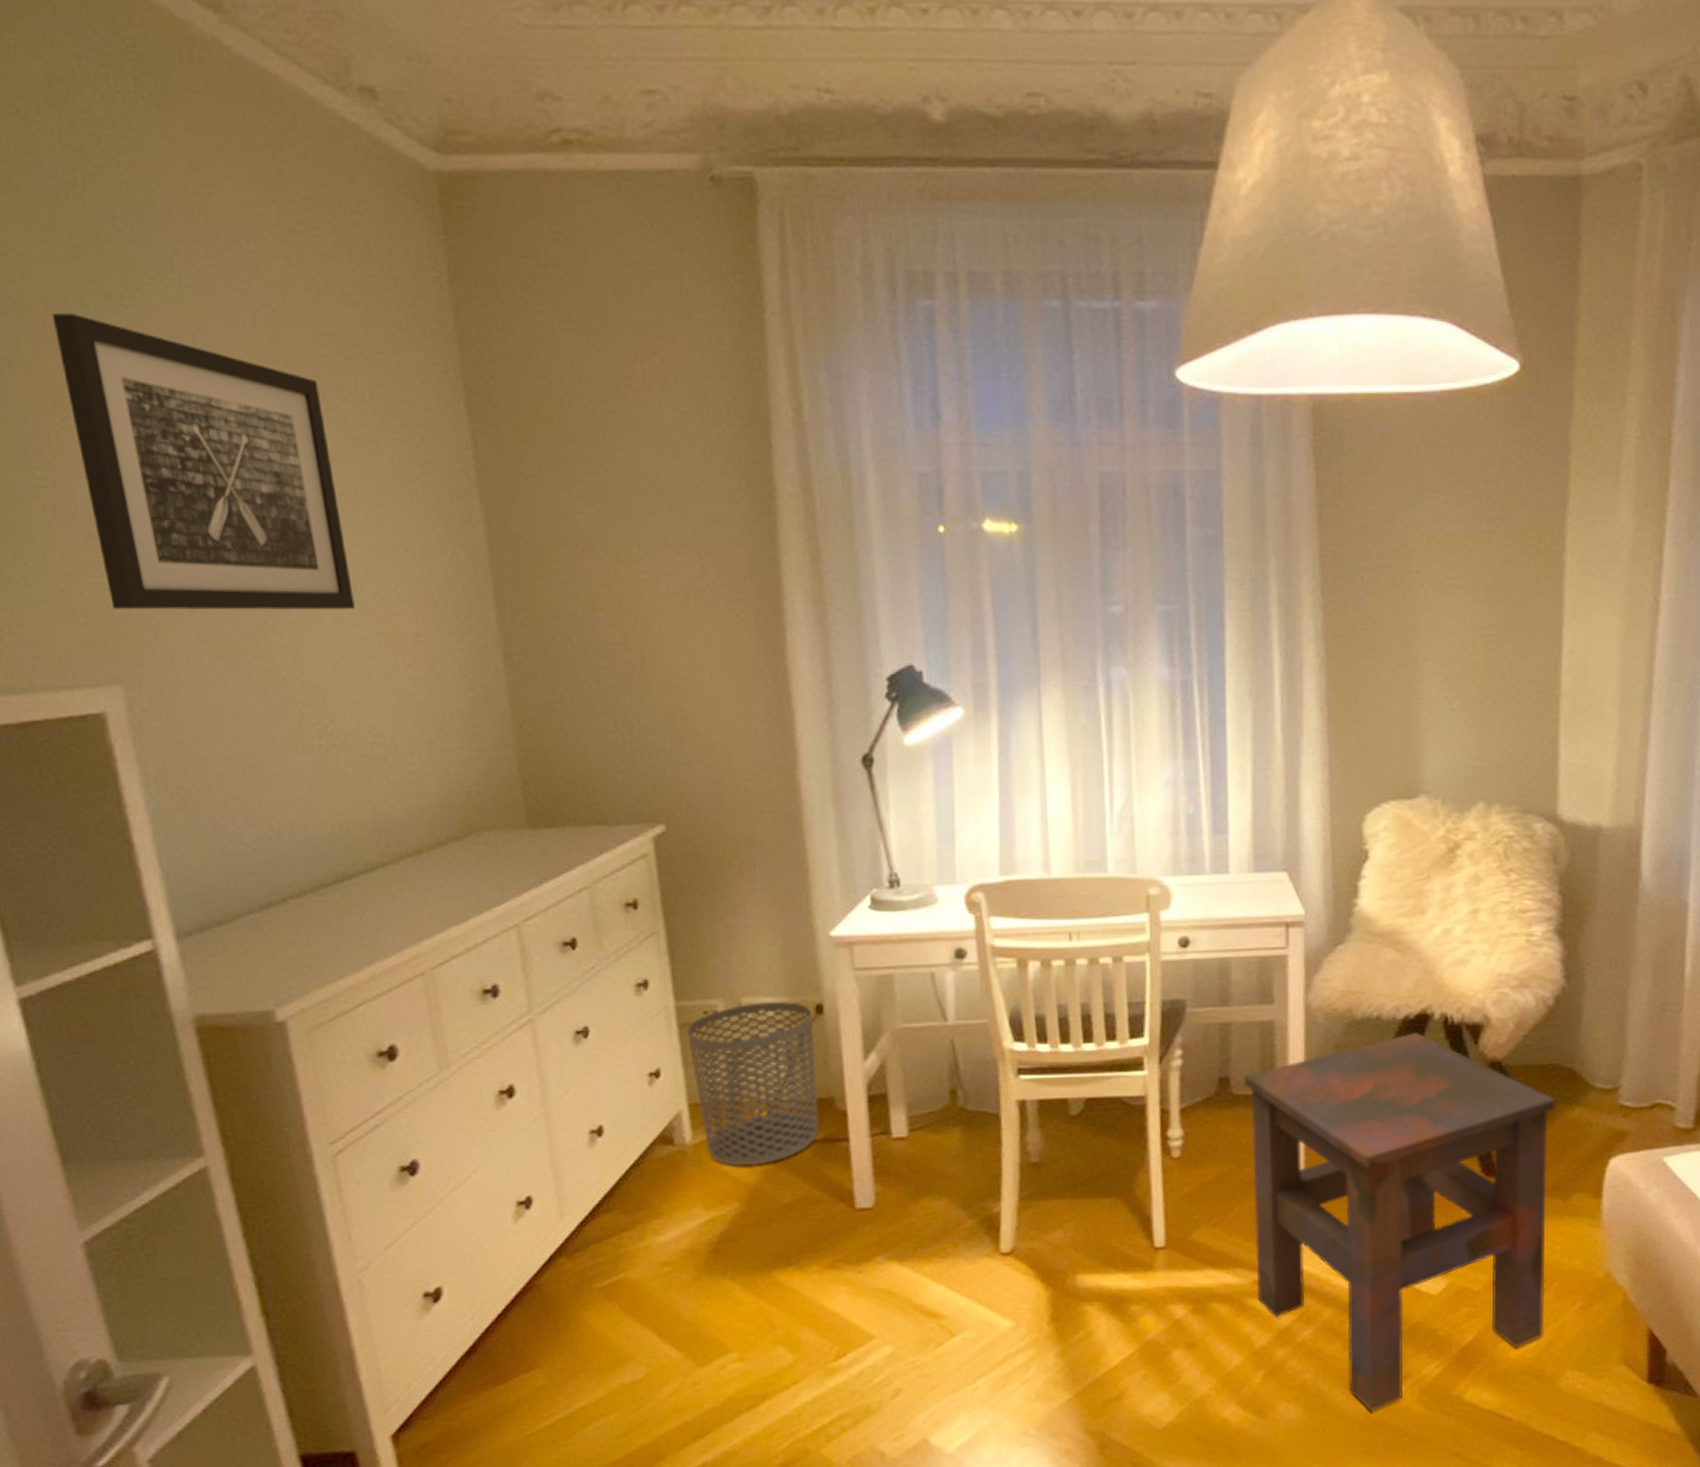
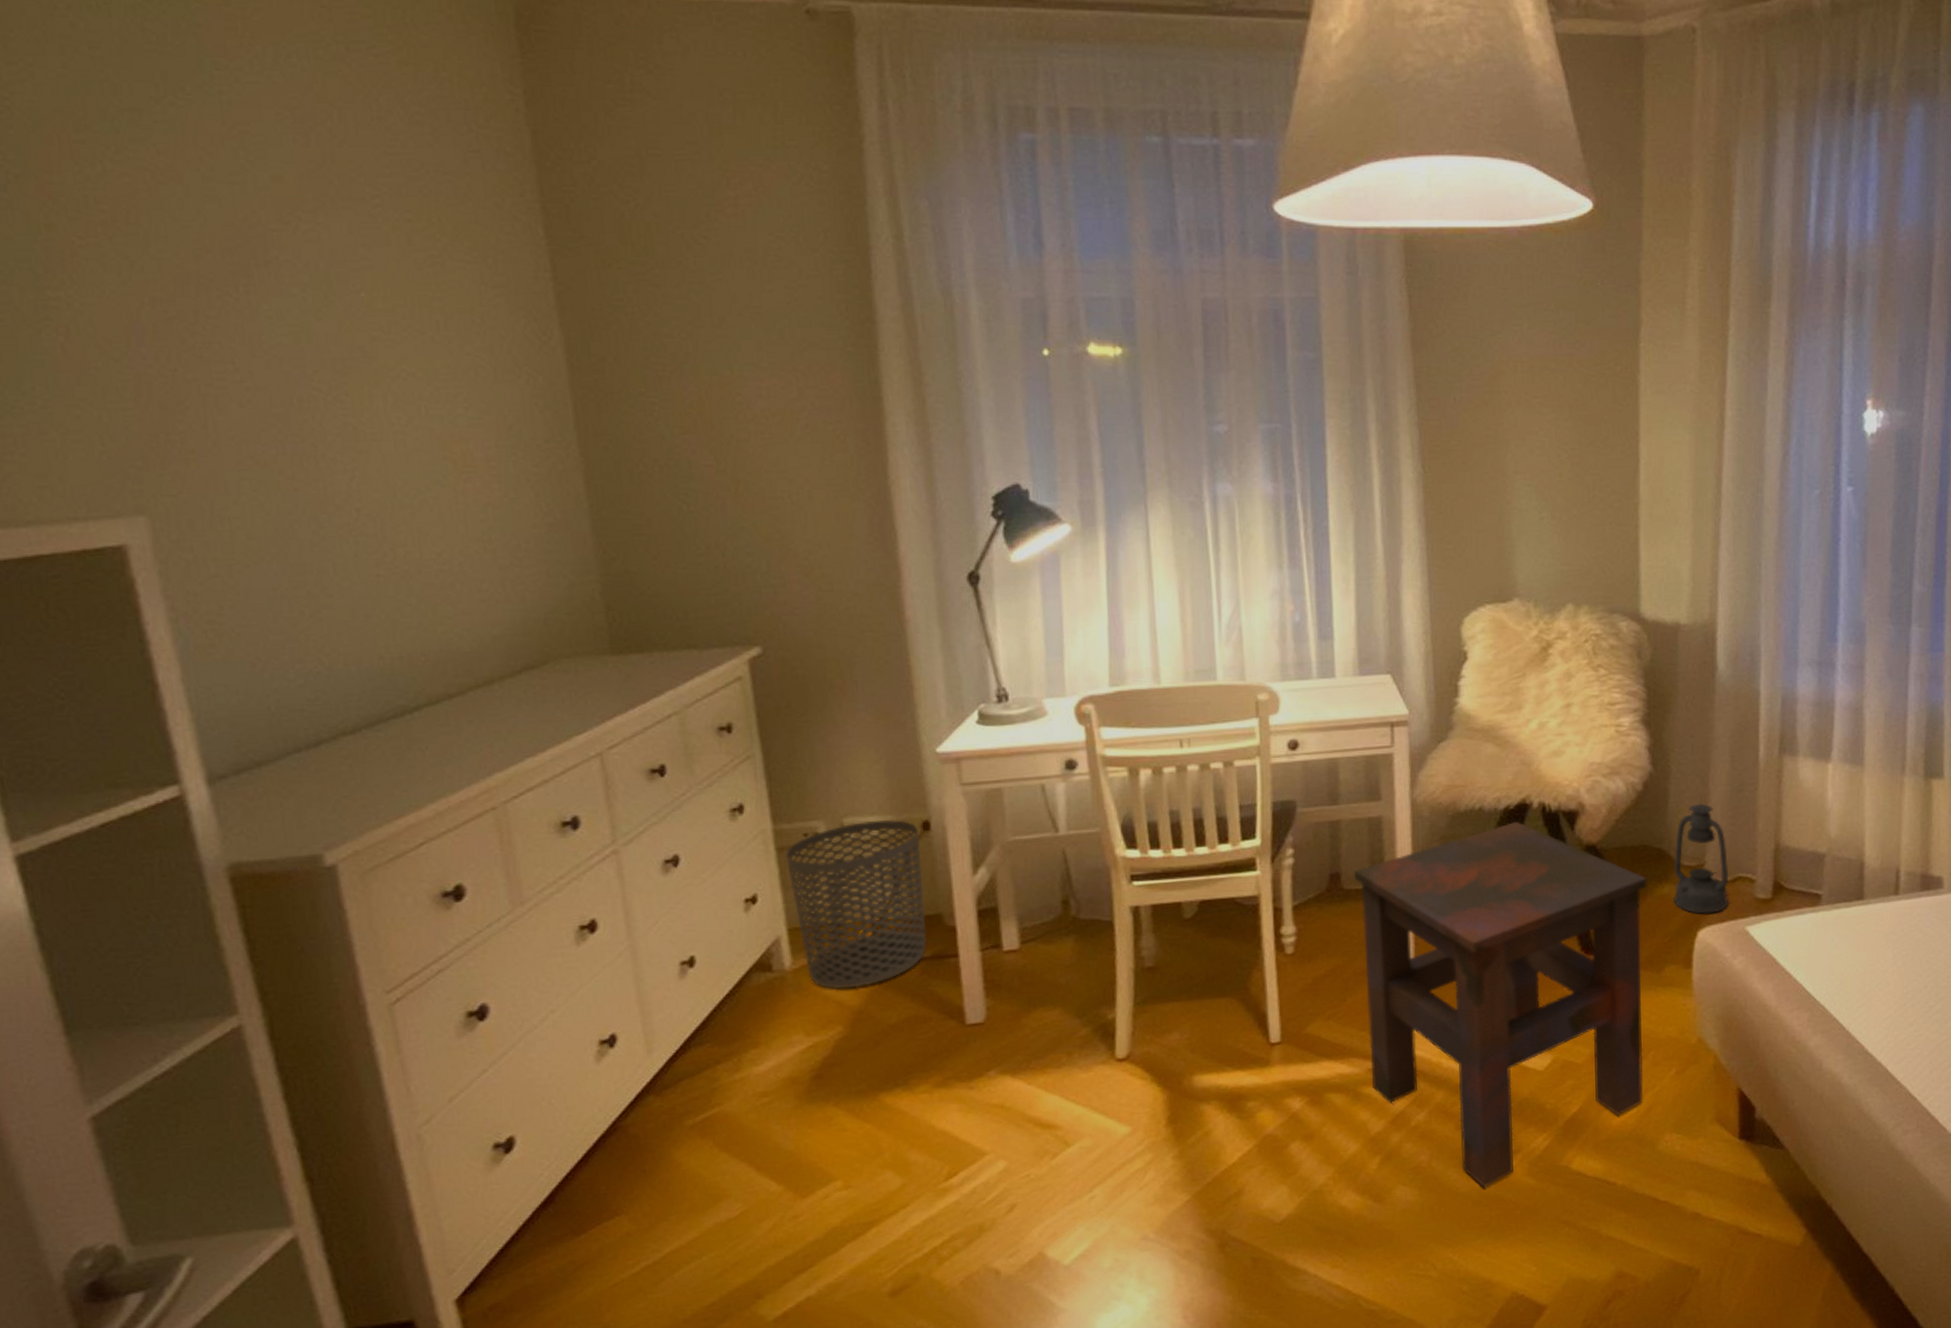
wall art: present [51,313,355,610] -> none [68,127,419,437]
lantern: none [1584,1022,1647,1141] -> present [1673,803,1730,914]

